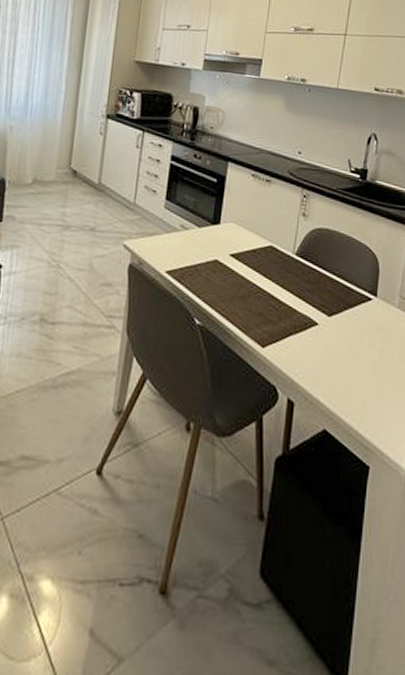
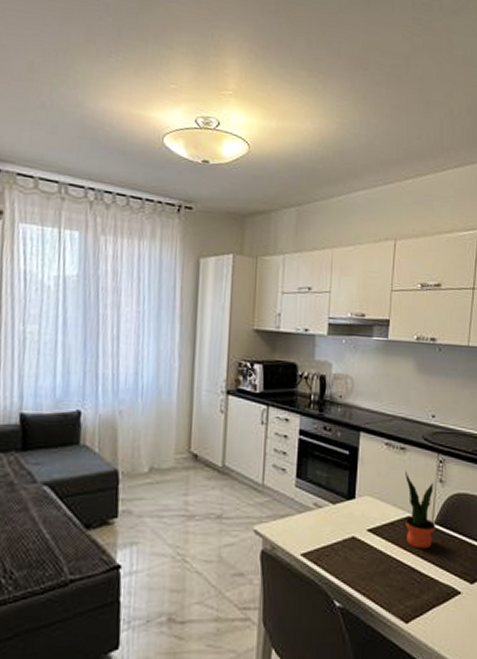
potted plant: none [267,202,297,279] -> present [405,470,436,549]

